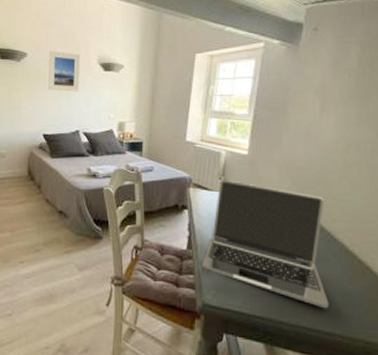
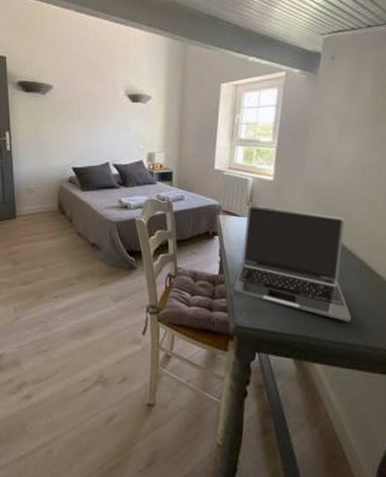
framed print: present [48,50,80,92] -> none [75,82,108,124]

